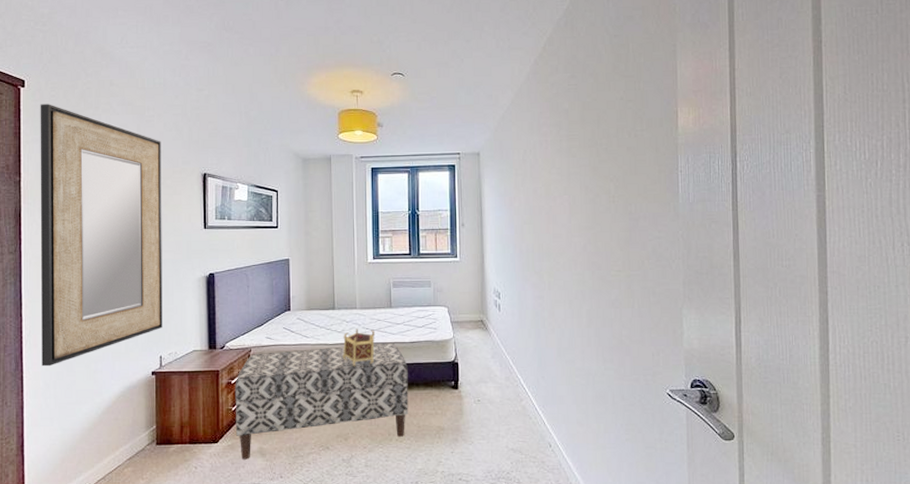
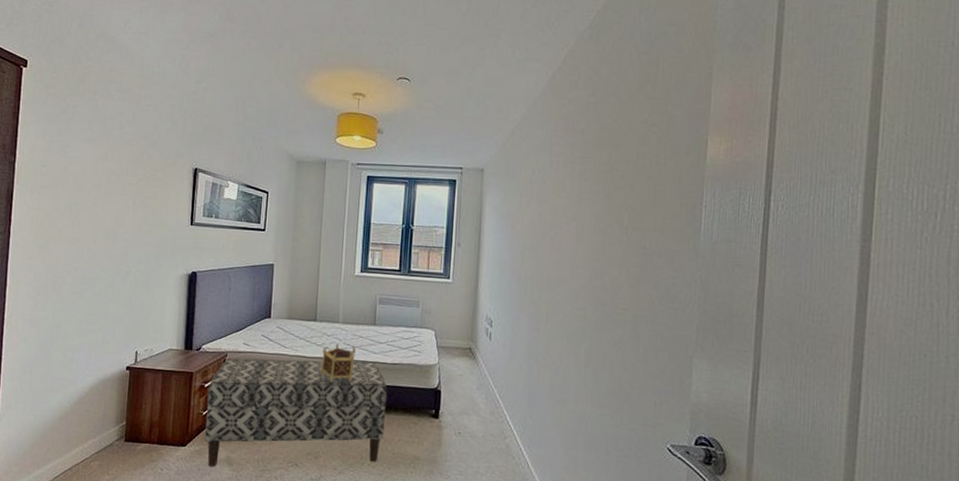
home mirror: present [40,104,163,367] -> none [20,85,156,351]

